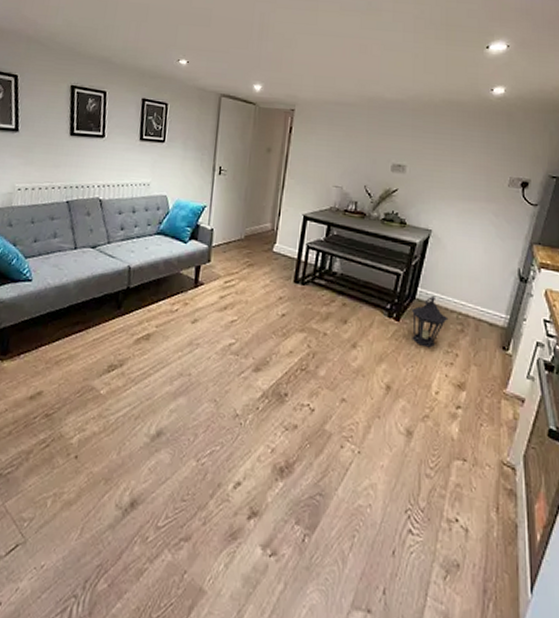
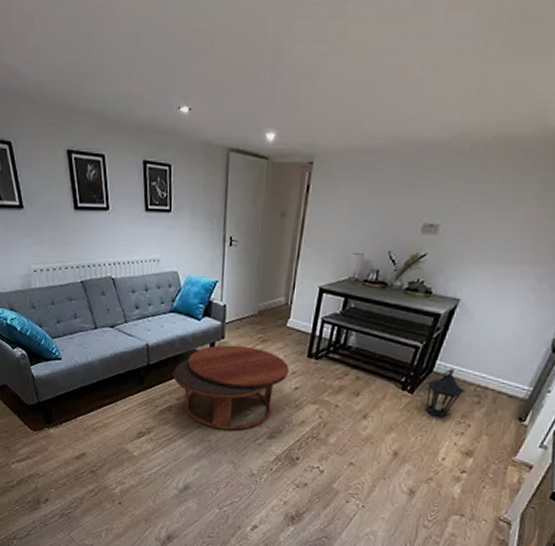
coffee table: none [154,268,276,362] -> present [174,345,289,431]

